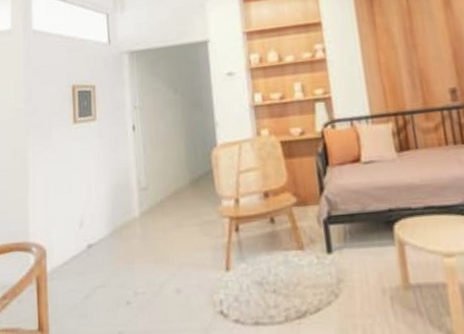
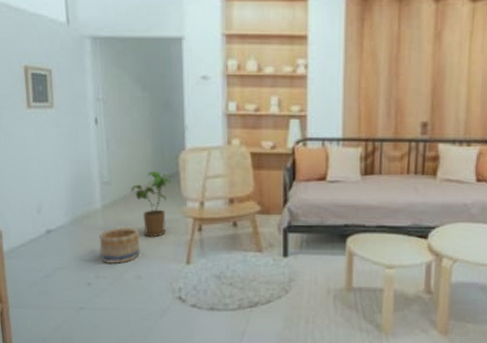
basket: none [137,234,179,277] -> present [98,227,140,264]
house plant: none [167,171,206,243] -> present [131,171,171,237]

